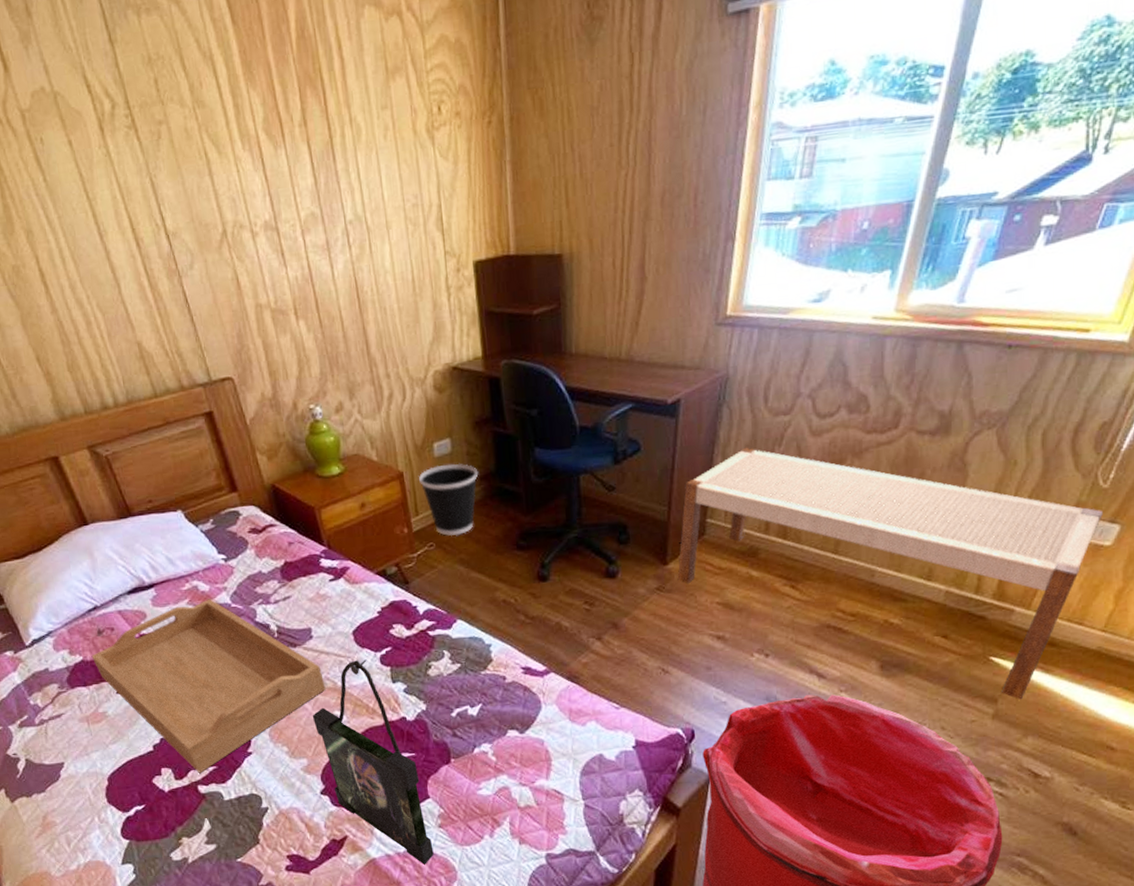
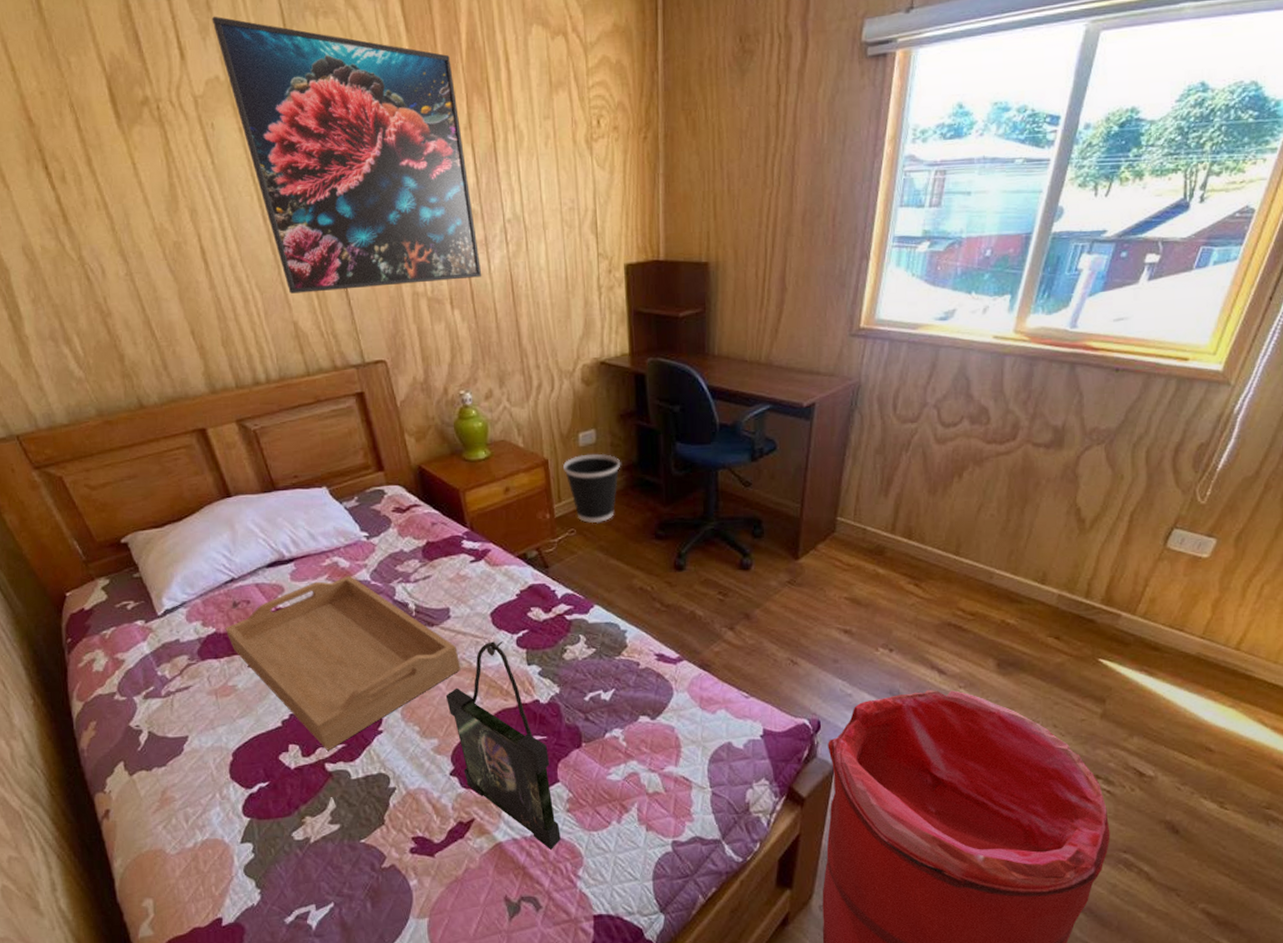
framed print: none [32,22,326,313] -> present [211,16,482,294]
bench: present [677,447,1103,700] -> none [808,451,1201,701]

